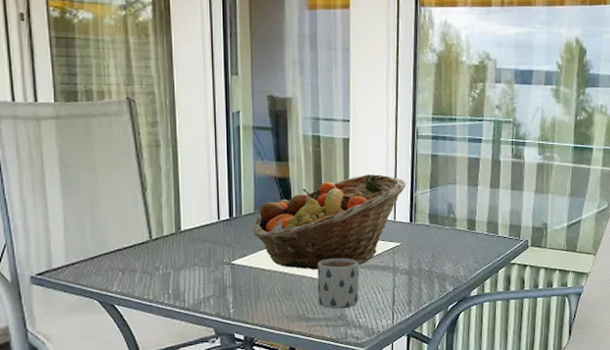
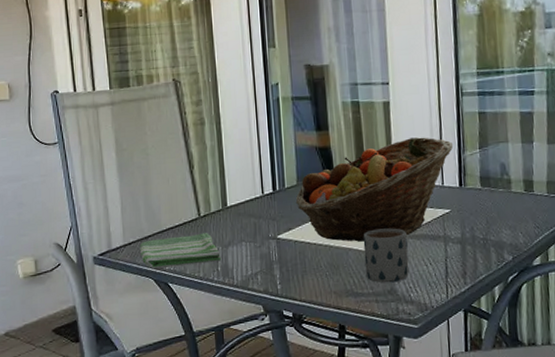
dish towel: none [83,256,172,290] -> present [139,233,221,268]

